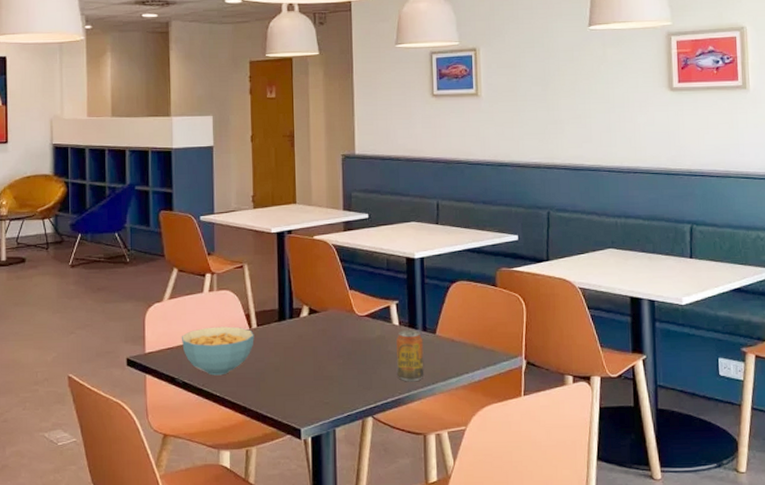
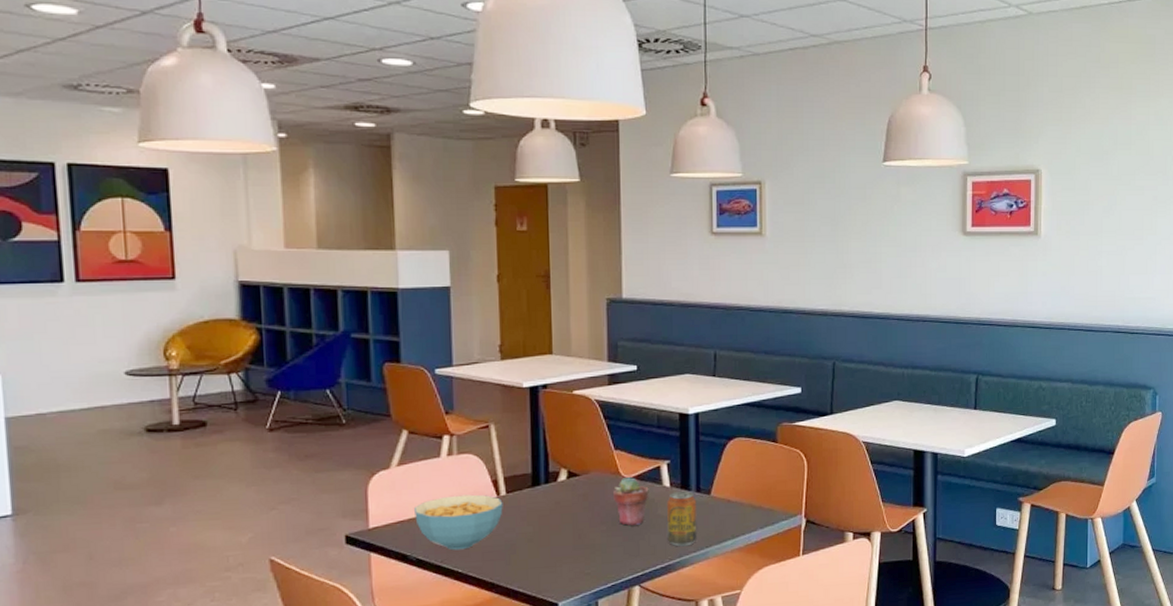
potted succulent: none [347,314,380,360] -> present [612,476,649,526]

